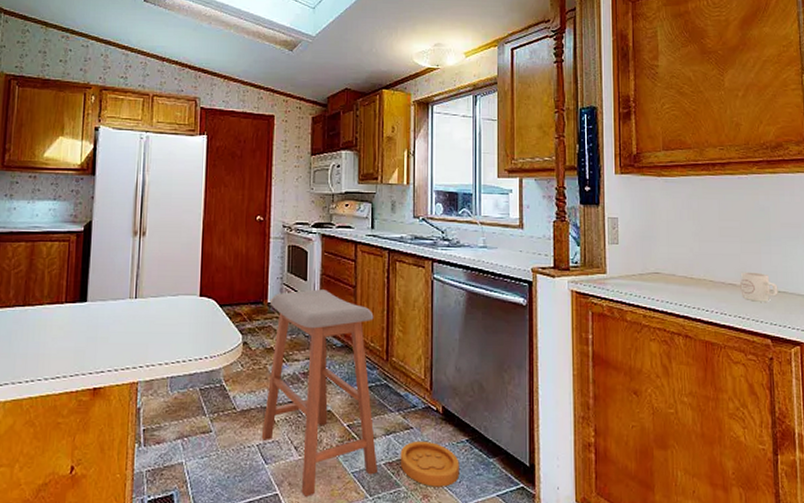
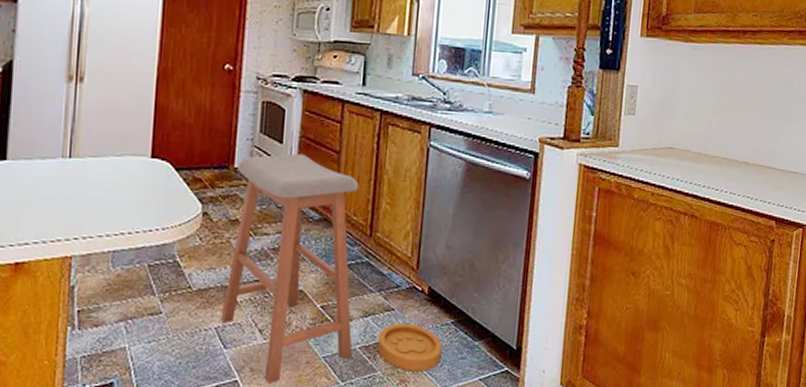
mug: present [740,271,778,302] -> none [753,149,790,182]

